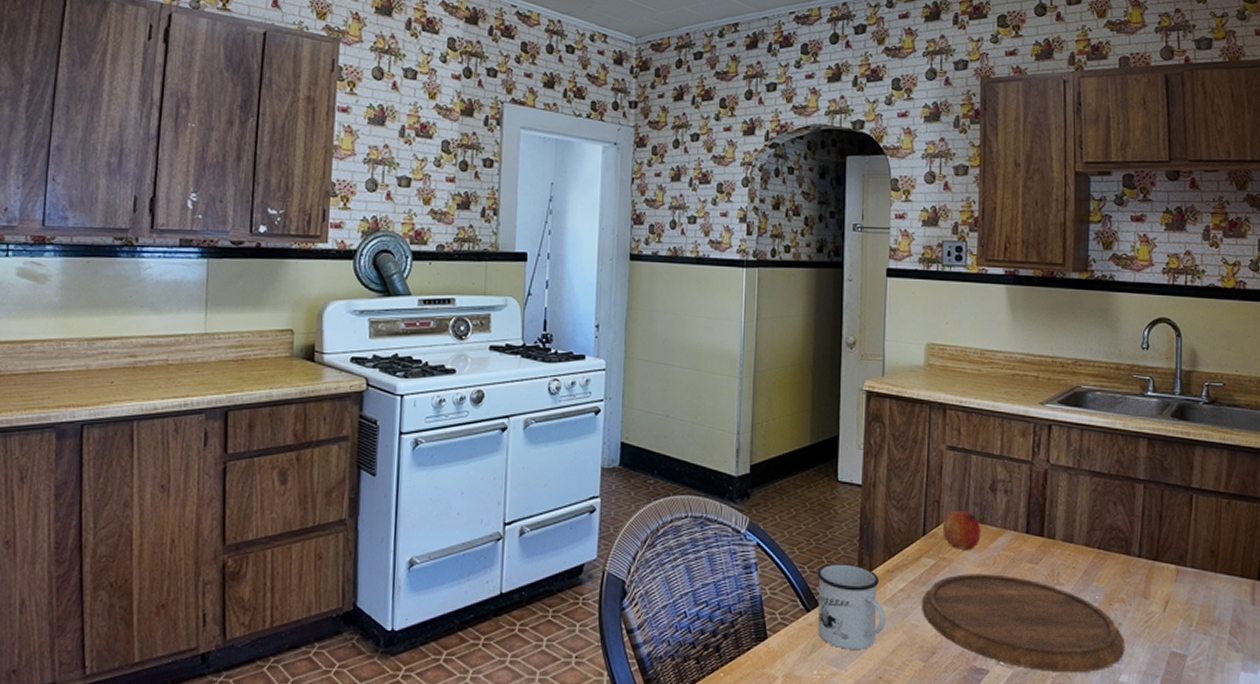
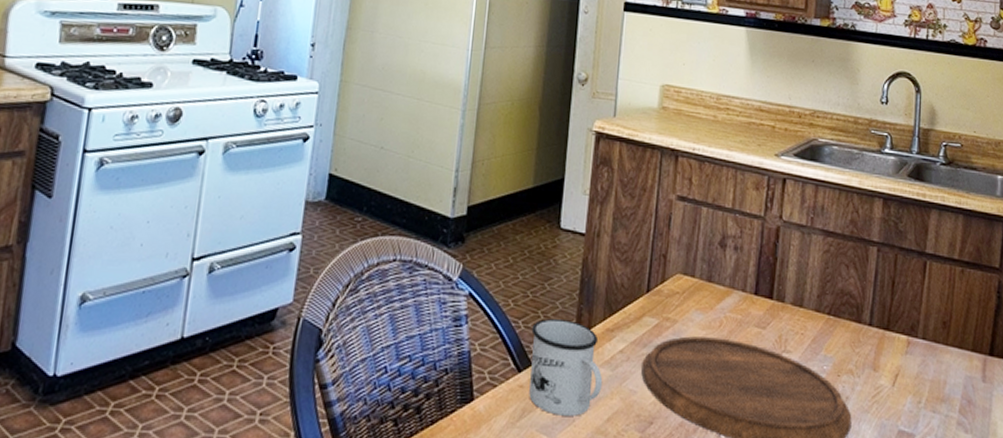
fruit: present [943,511,981,550] -> none [668,267,708,310]

